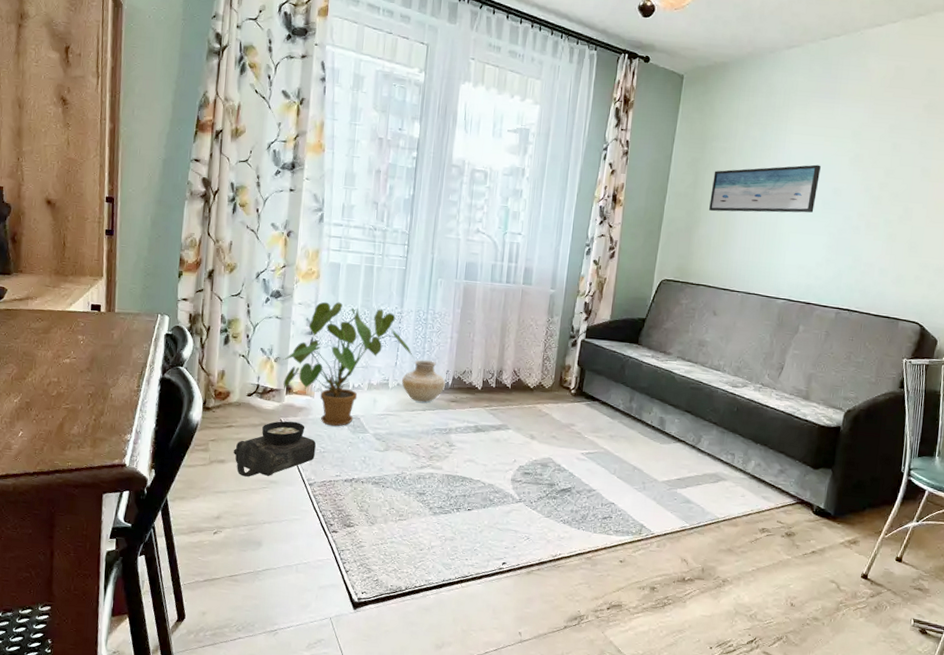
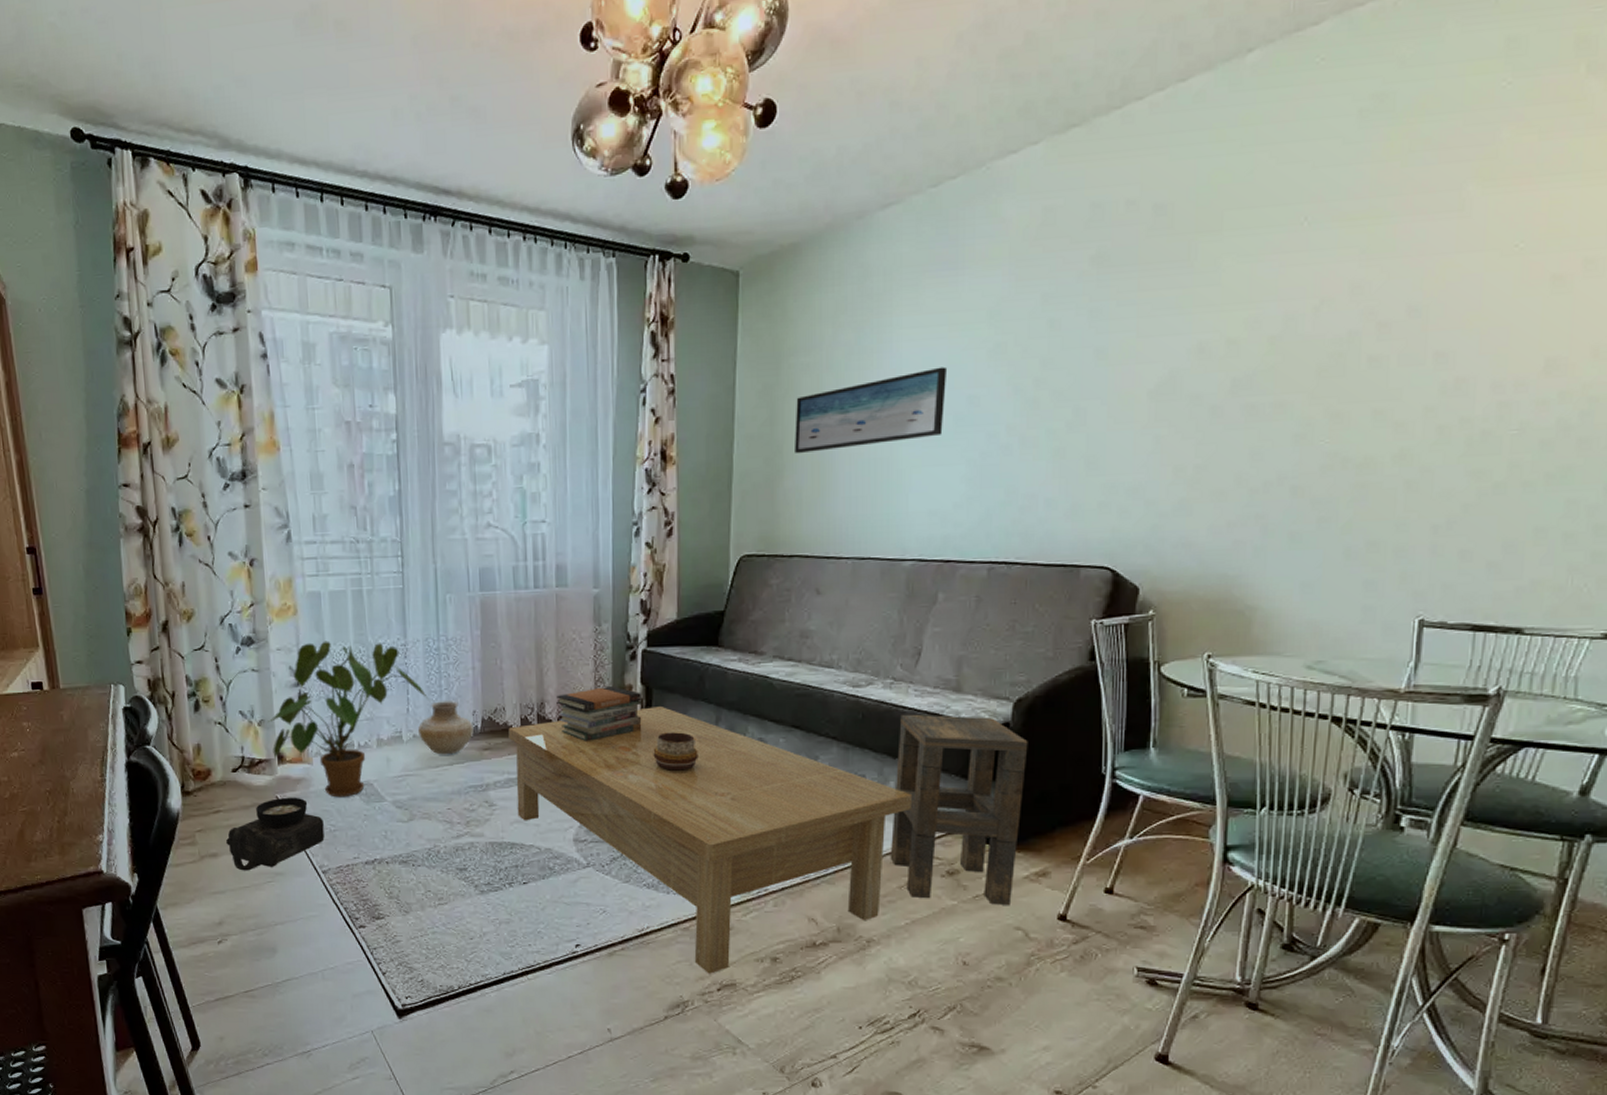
coffee table: none [471,384,767,596] -> present [508,707,913,974]
book stack: none [512,363,577,405] -> present [556,685,643,741]
decorative bowl: none [580,404,614,435] -> present [653,732,698,771]
side table: none [746,411,852,564] -> present [890,714,1028,906]

